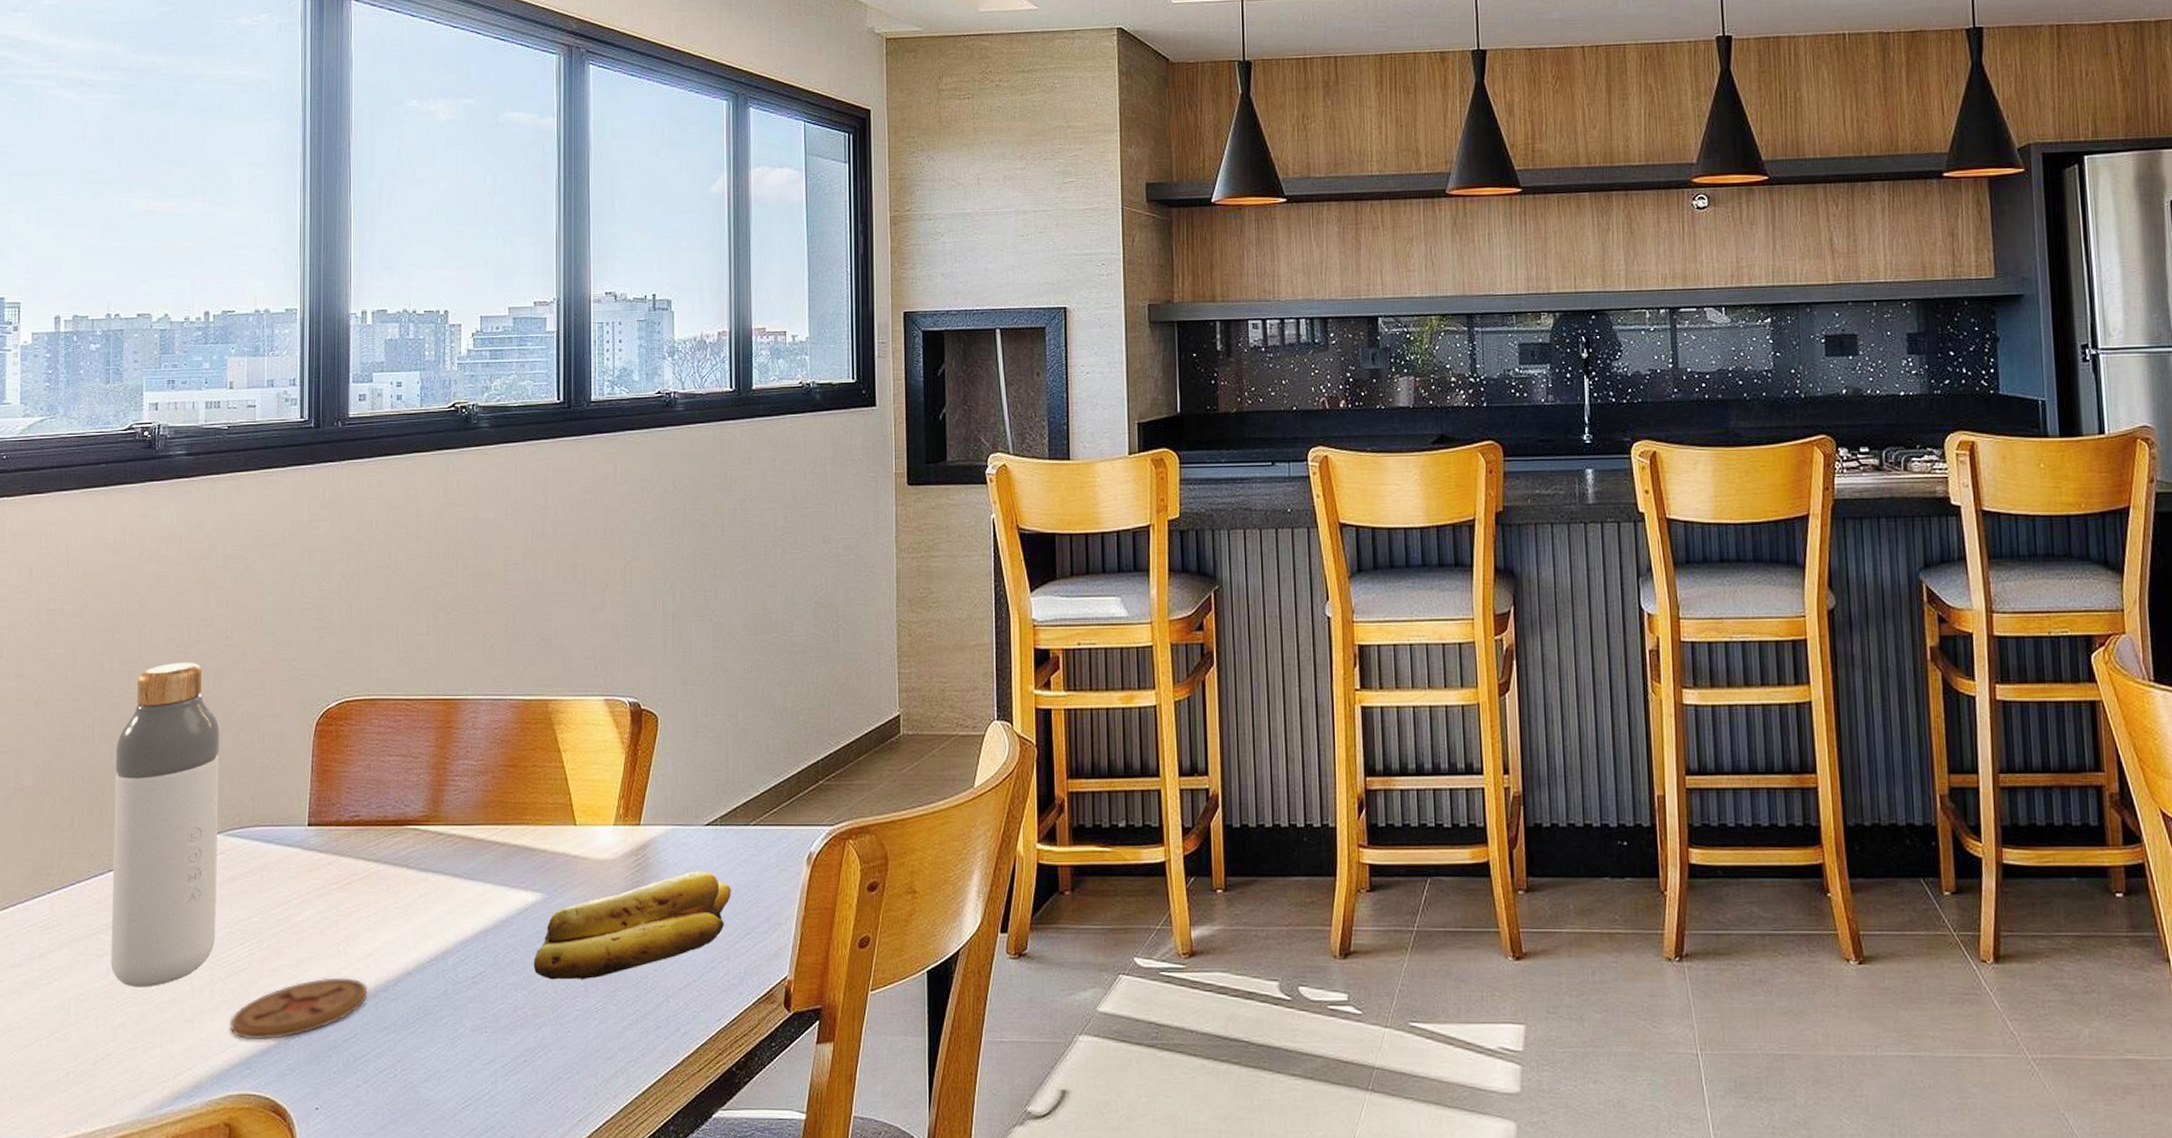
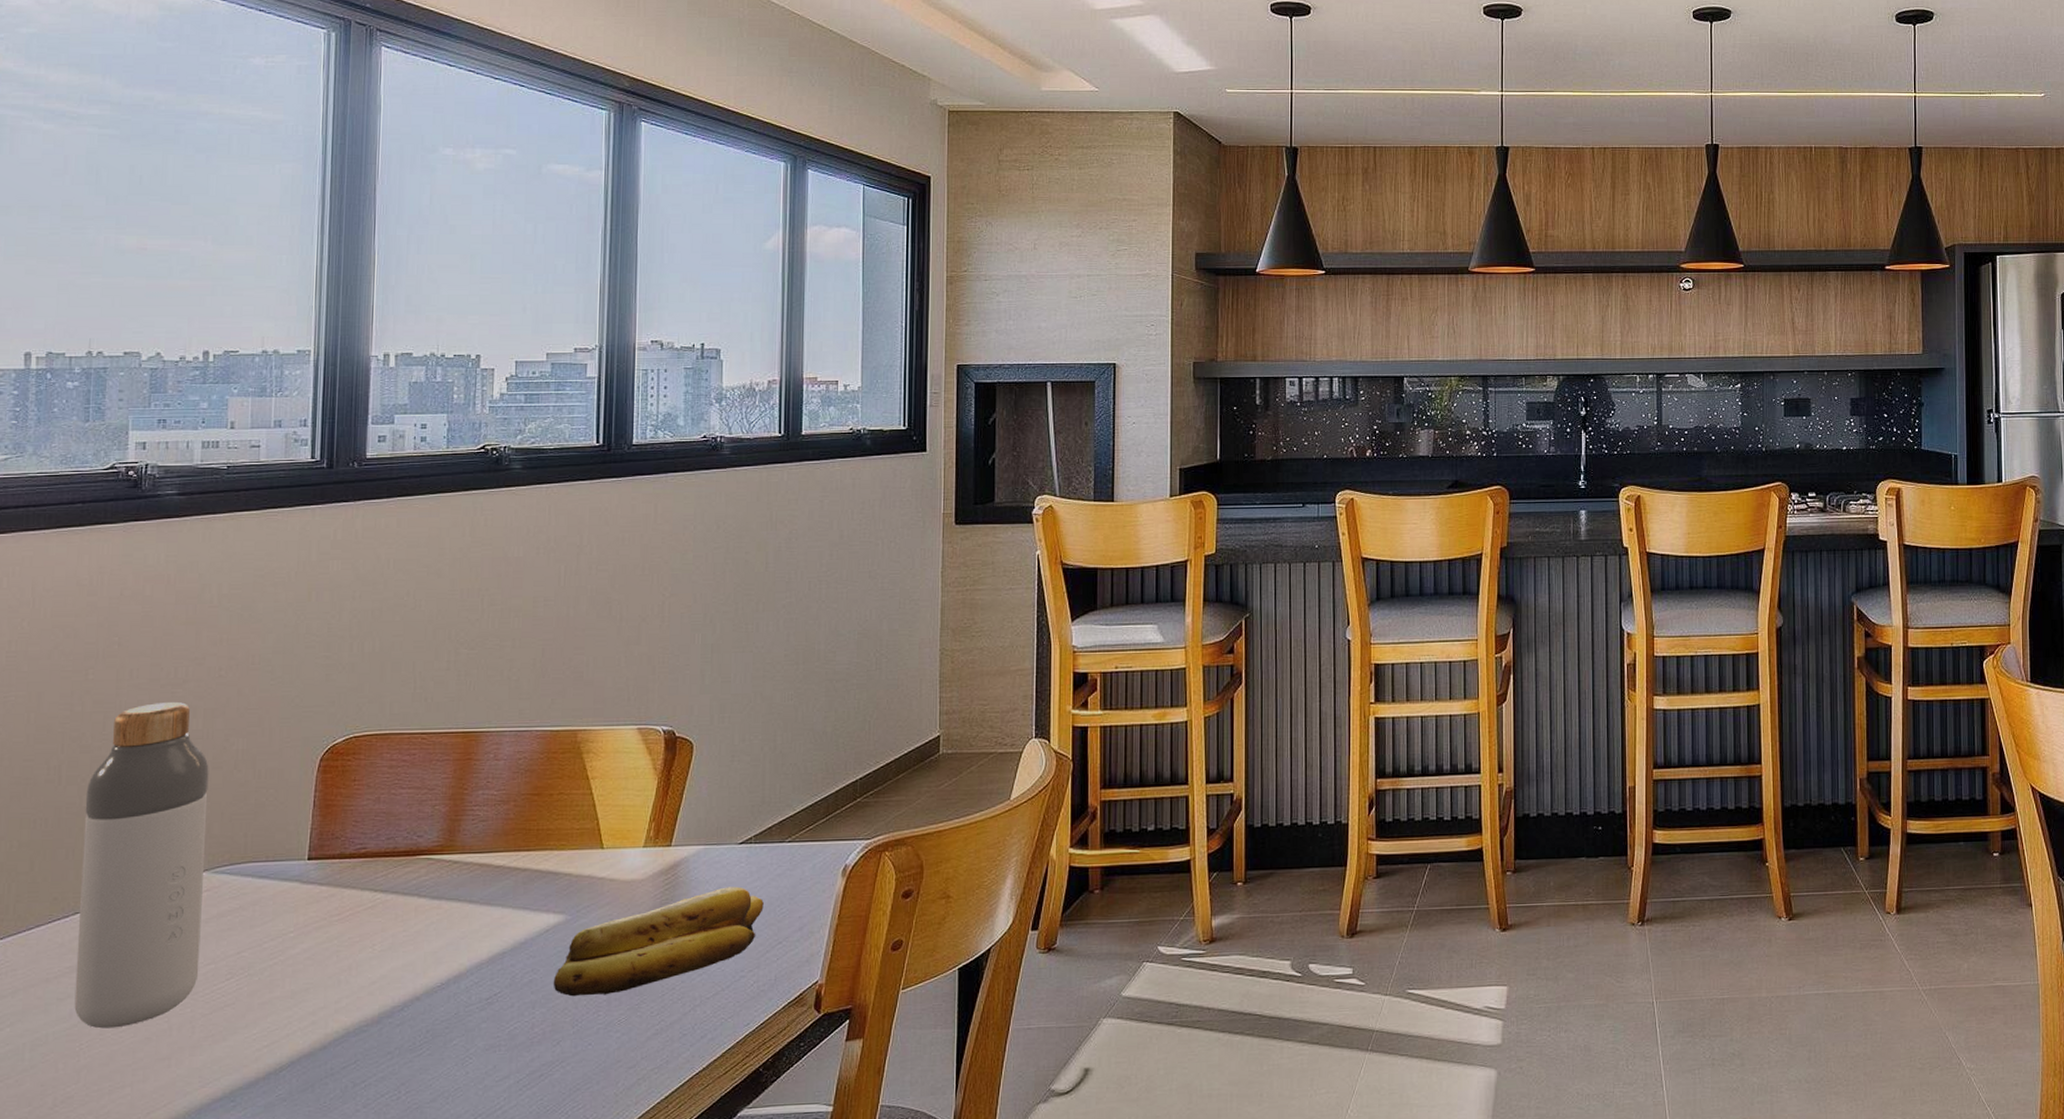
coaster: present [230,977,368,1040] -> none [213,1006,371,1074]

